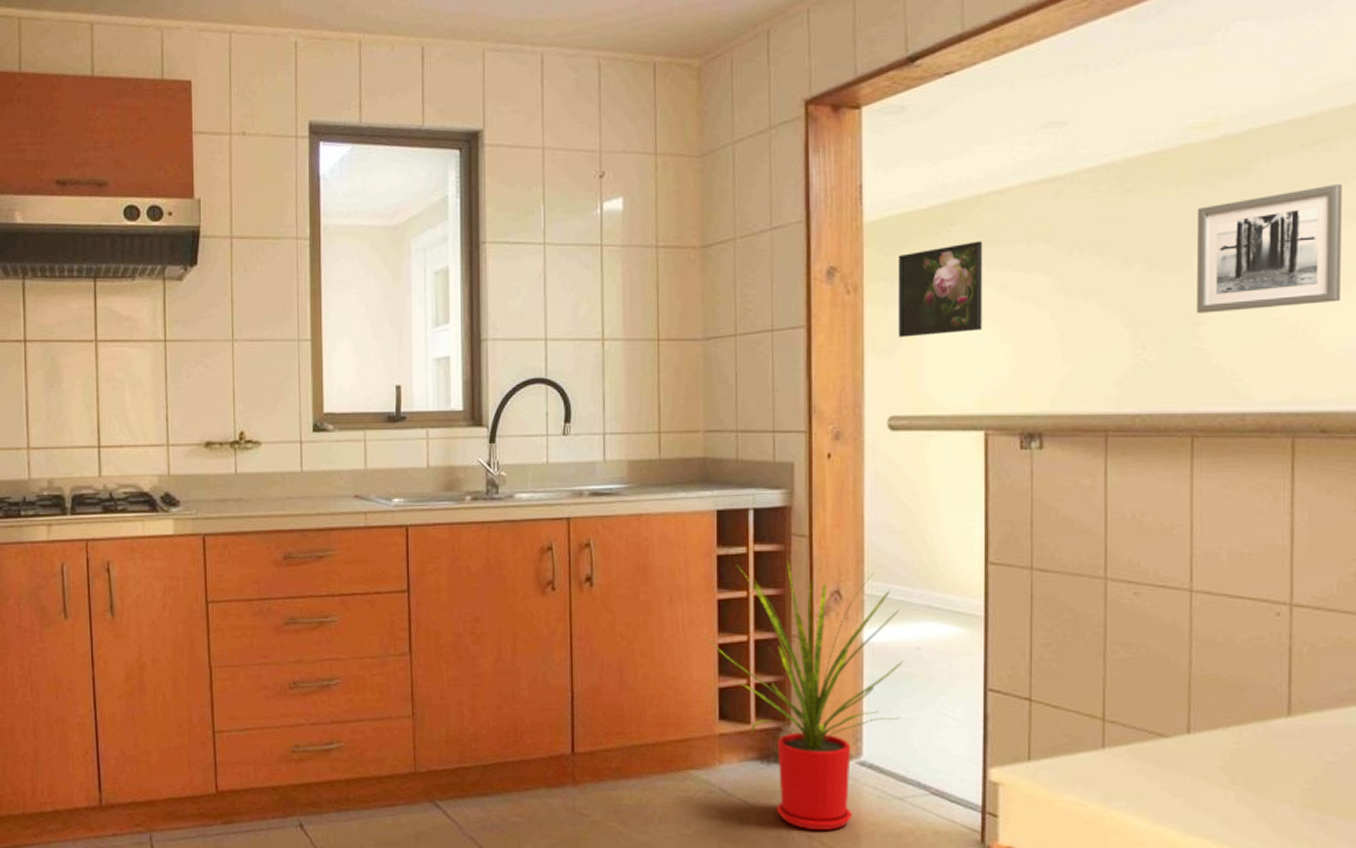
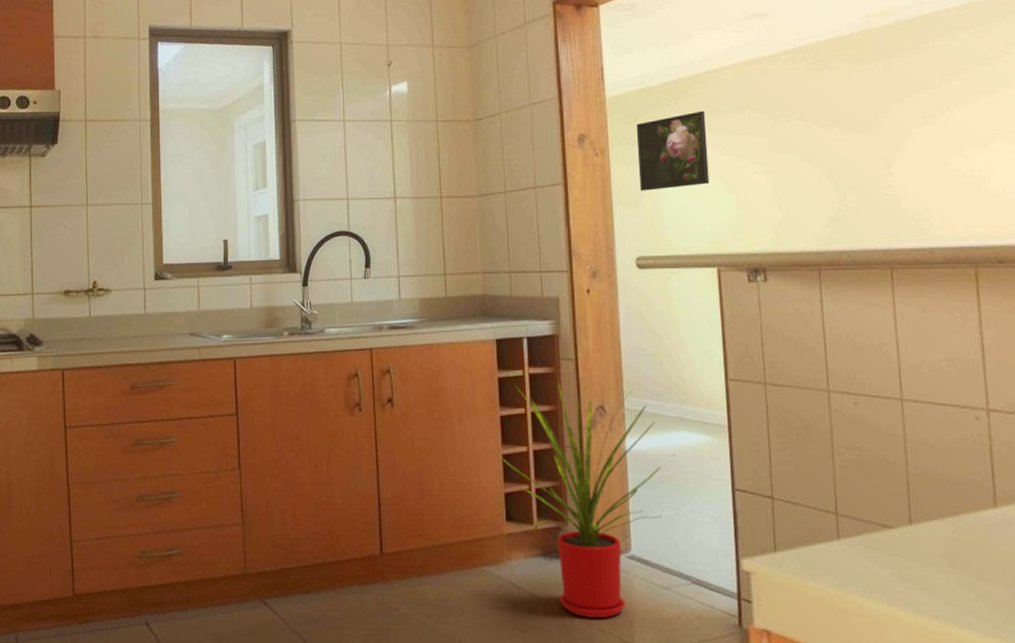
wall art: present [1197,184,1342,313] -> none [880,59,1004,166]

